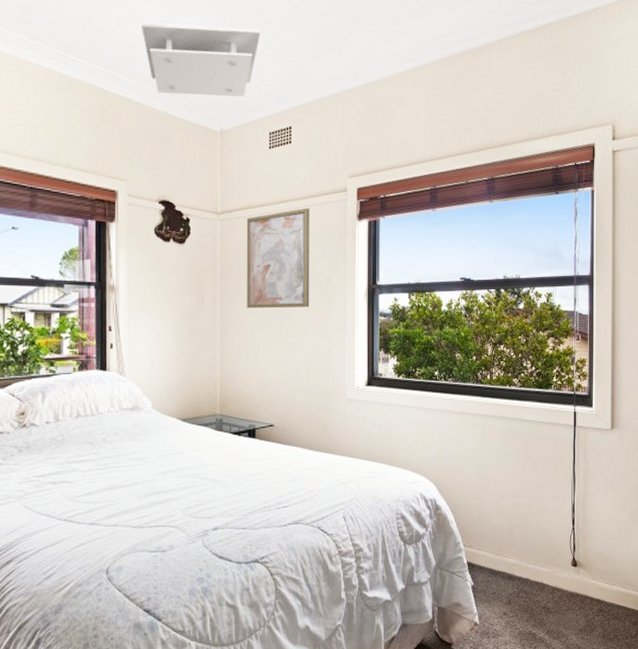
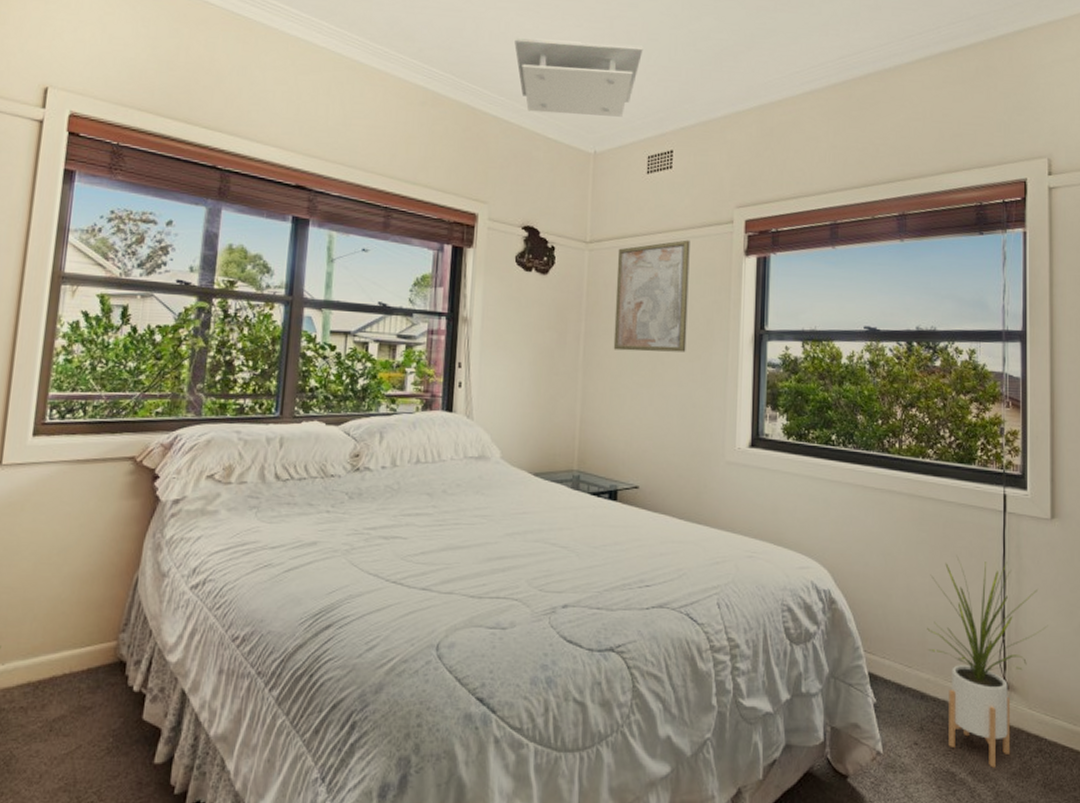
house plant: none [513,463,608,627] -> present [927,555,1048,768]

